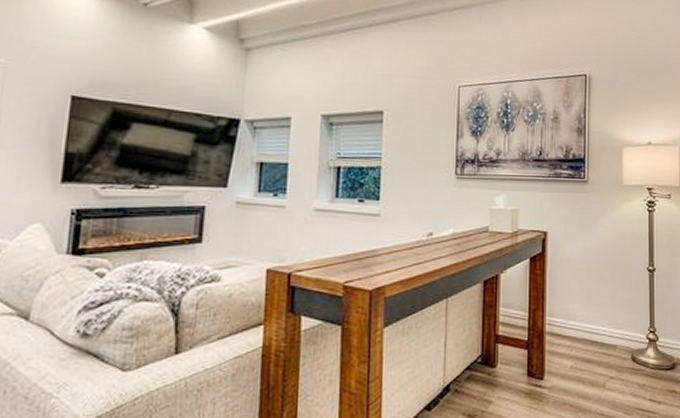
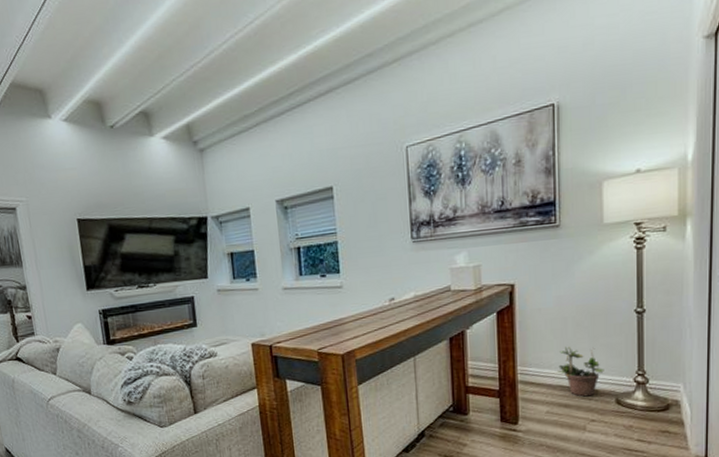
potted plant: none [582,299,622,352] -> present [557,346,604,397]

